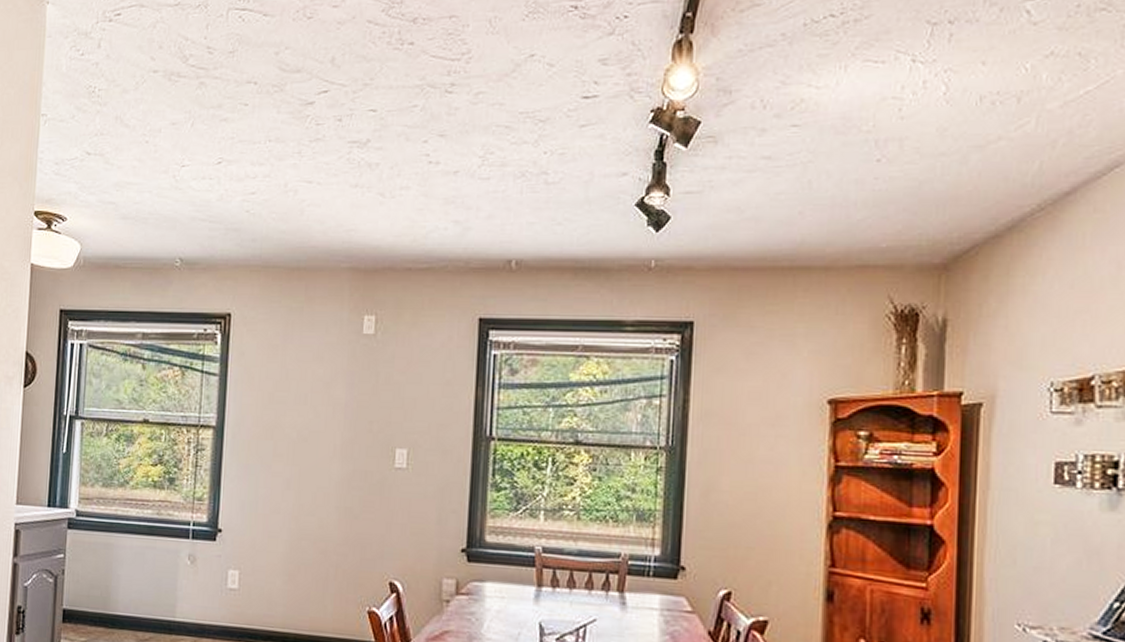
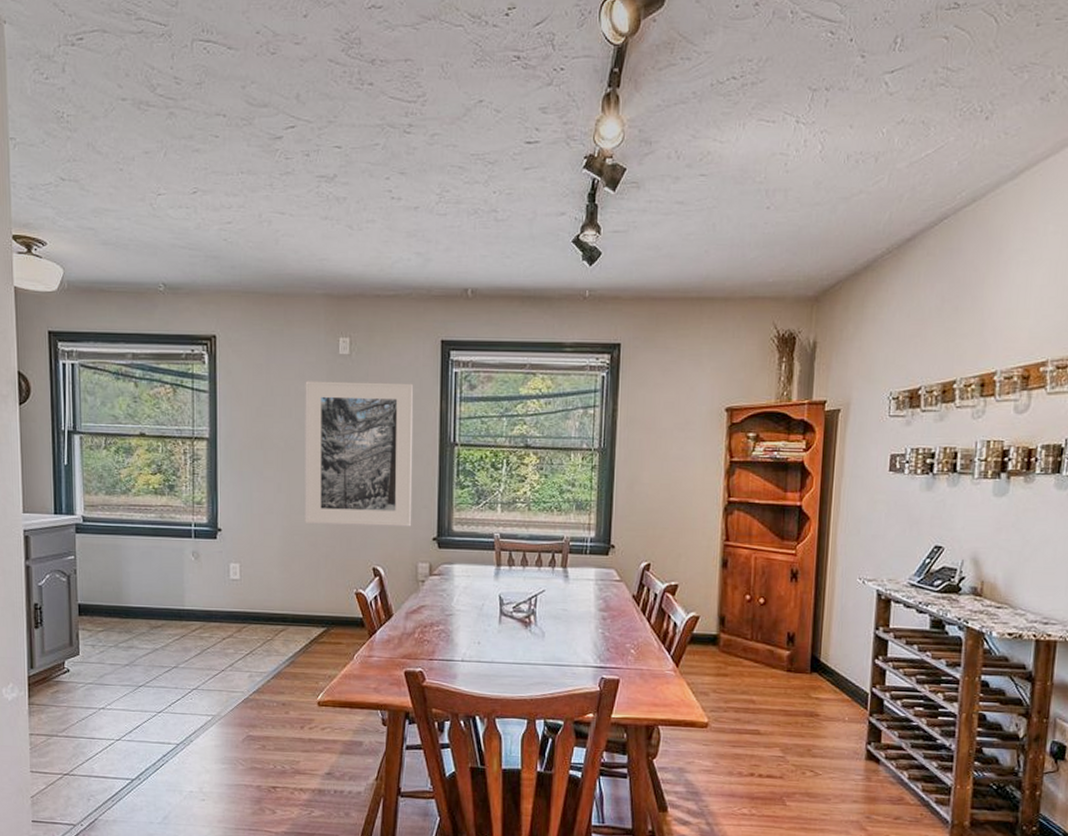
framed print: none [314,363,446,535] -> present [305,381,414,527]

